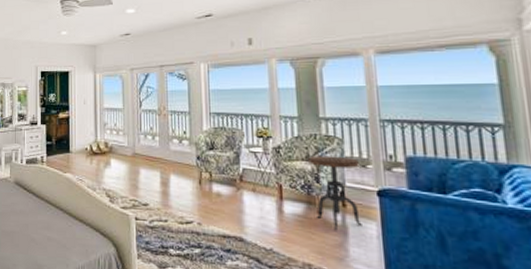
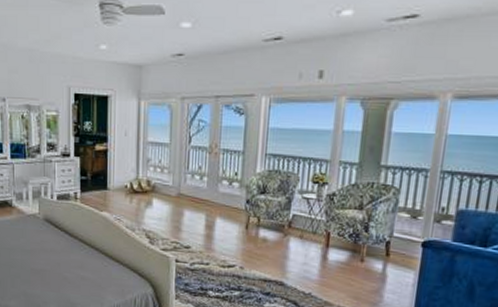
side table: present [308,156,362,231] -> none [359,205,411,279]

